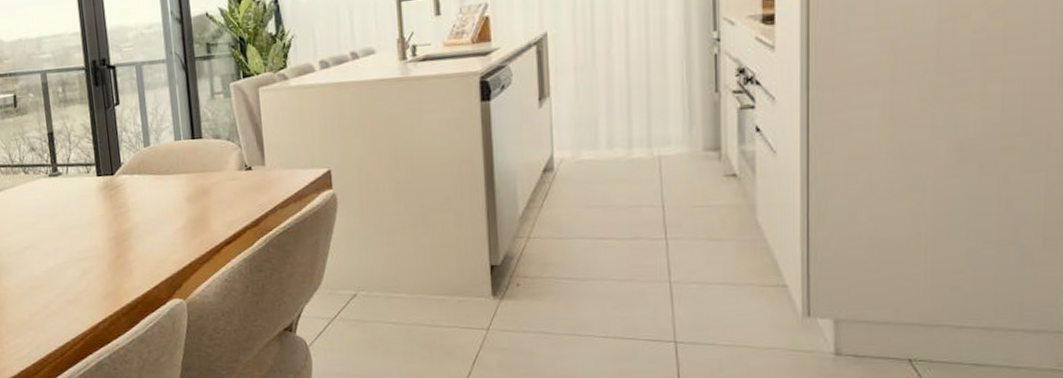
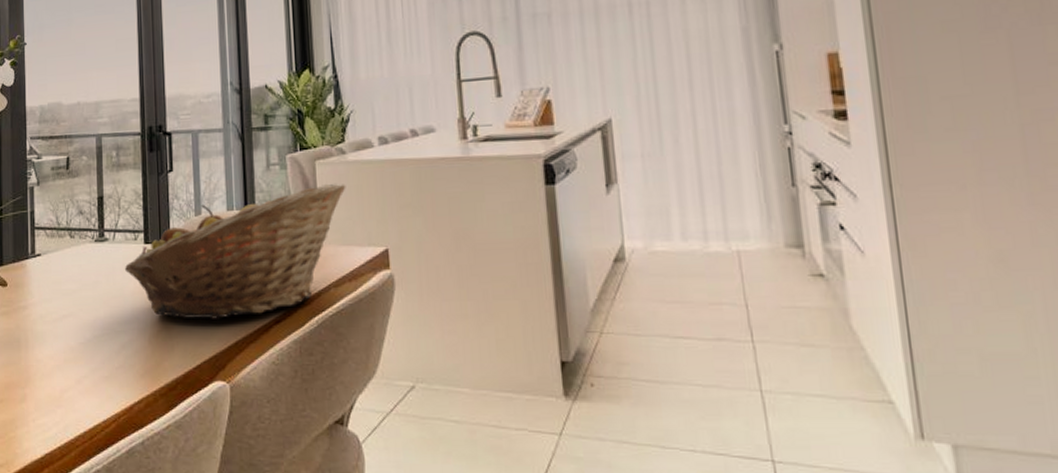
fruit basket: none [80,108,289,244] -> present [125,183,346,319]

